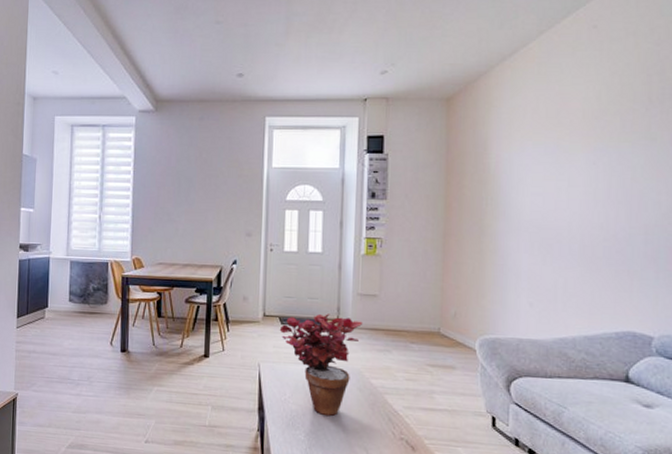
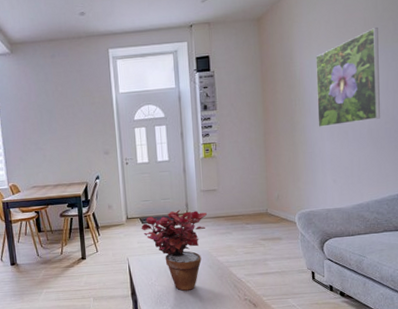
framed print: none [514,122,601,236] -> present [316,28,380,127]

